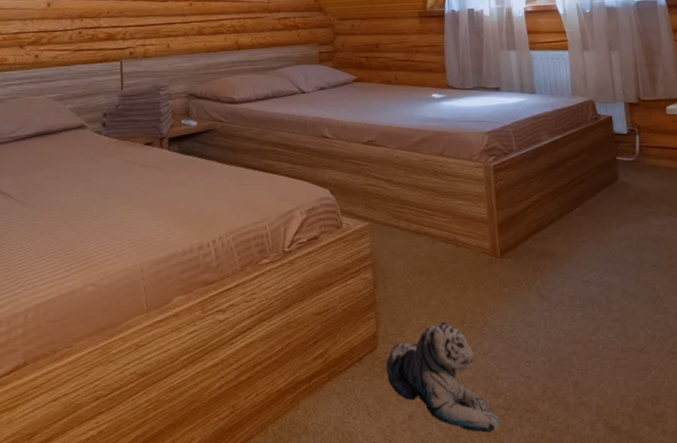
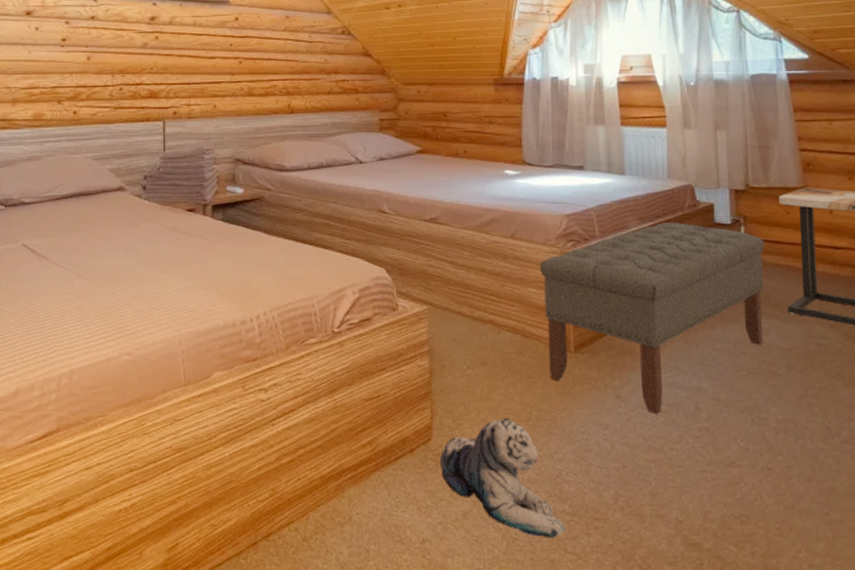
bench: none [466,134,661,310] -> present [539,223,765,415]

